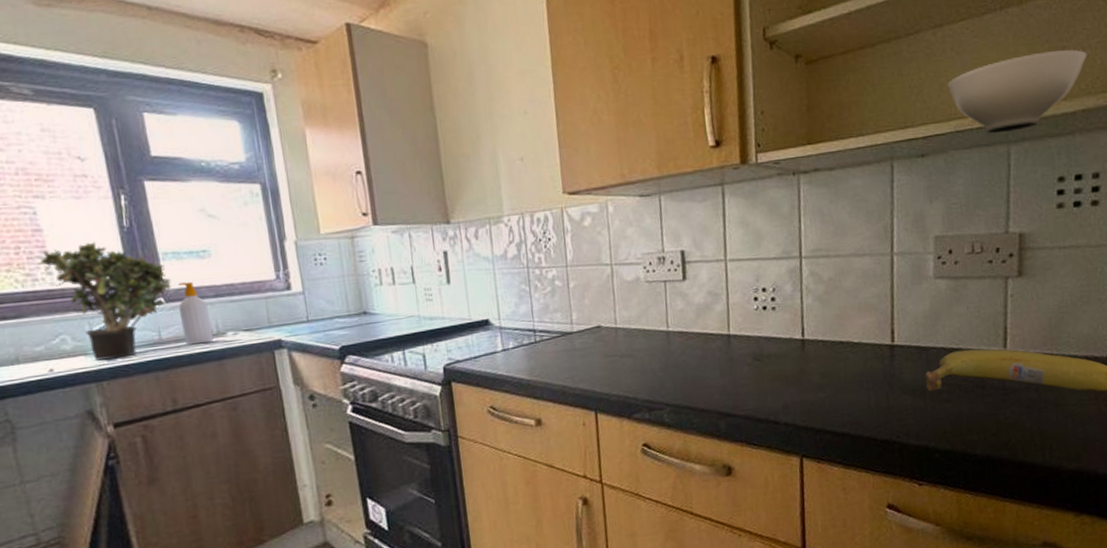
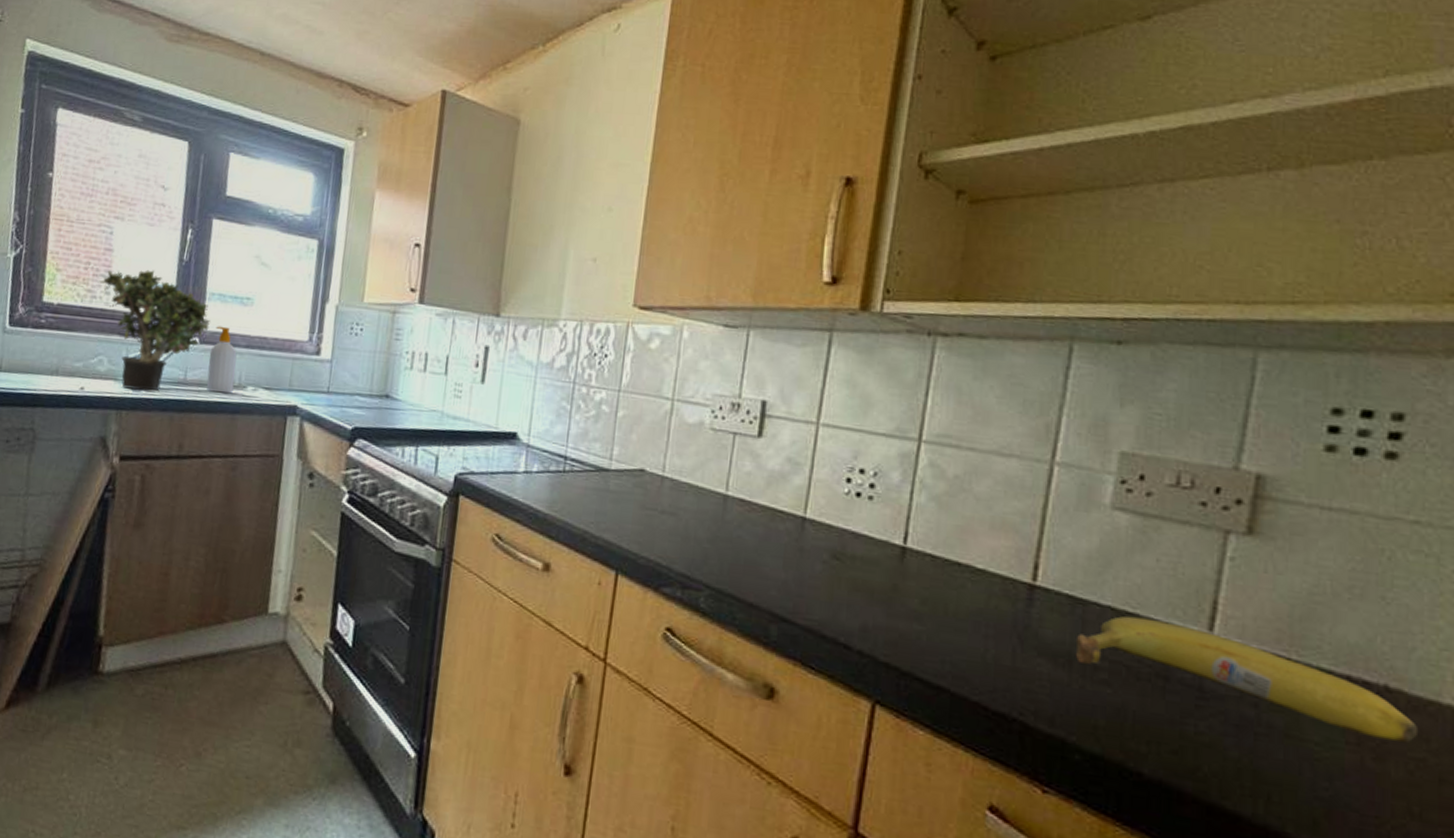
bowl: present [947,49,1088,134] -> none [1170,234,1404,333]

